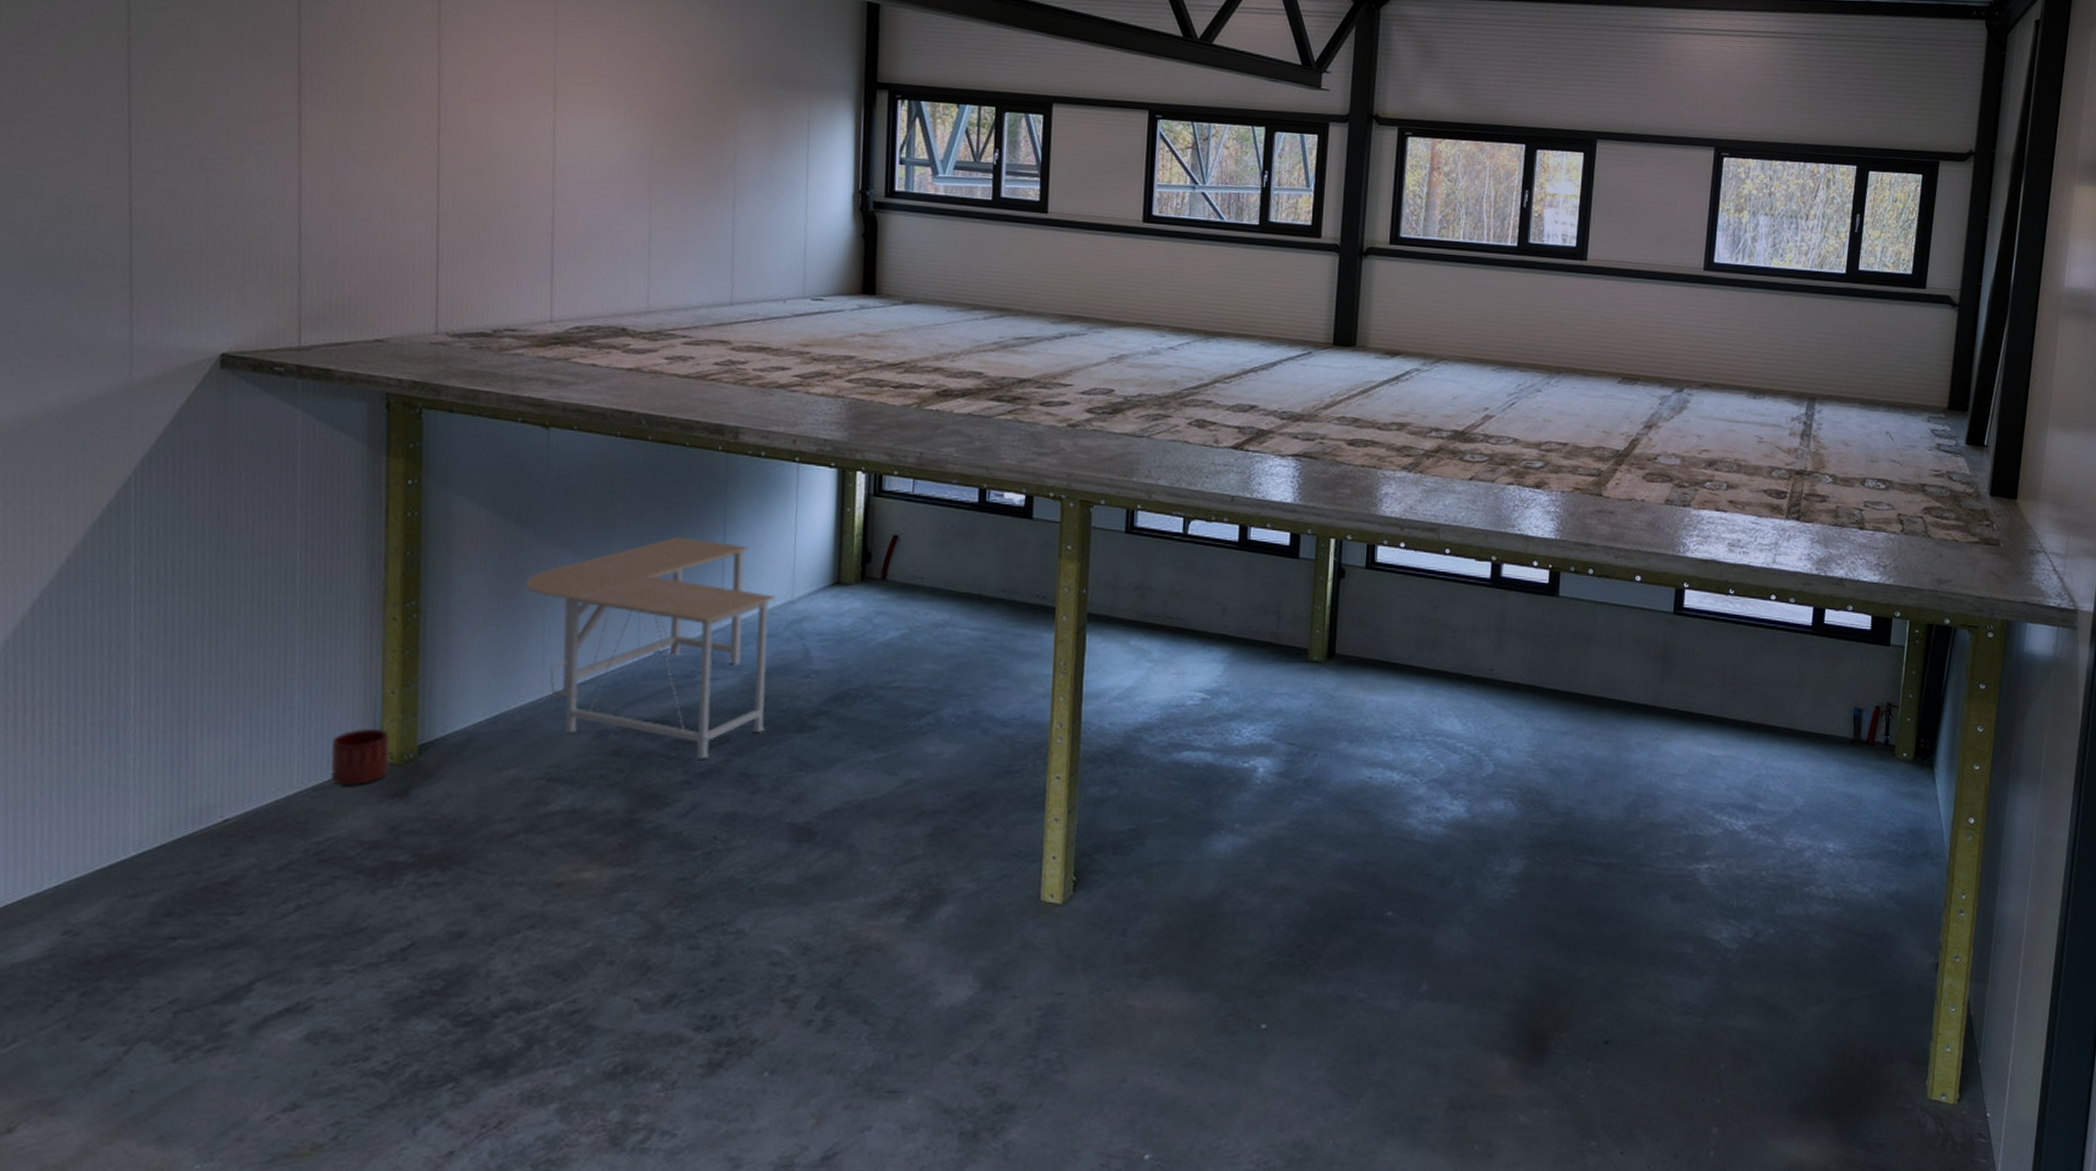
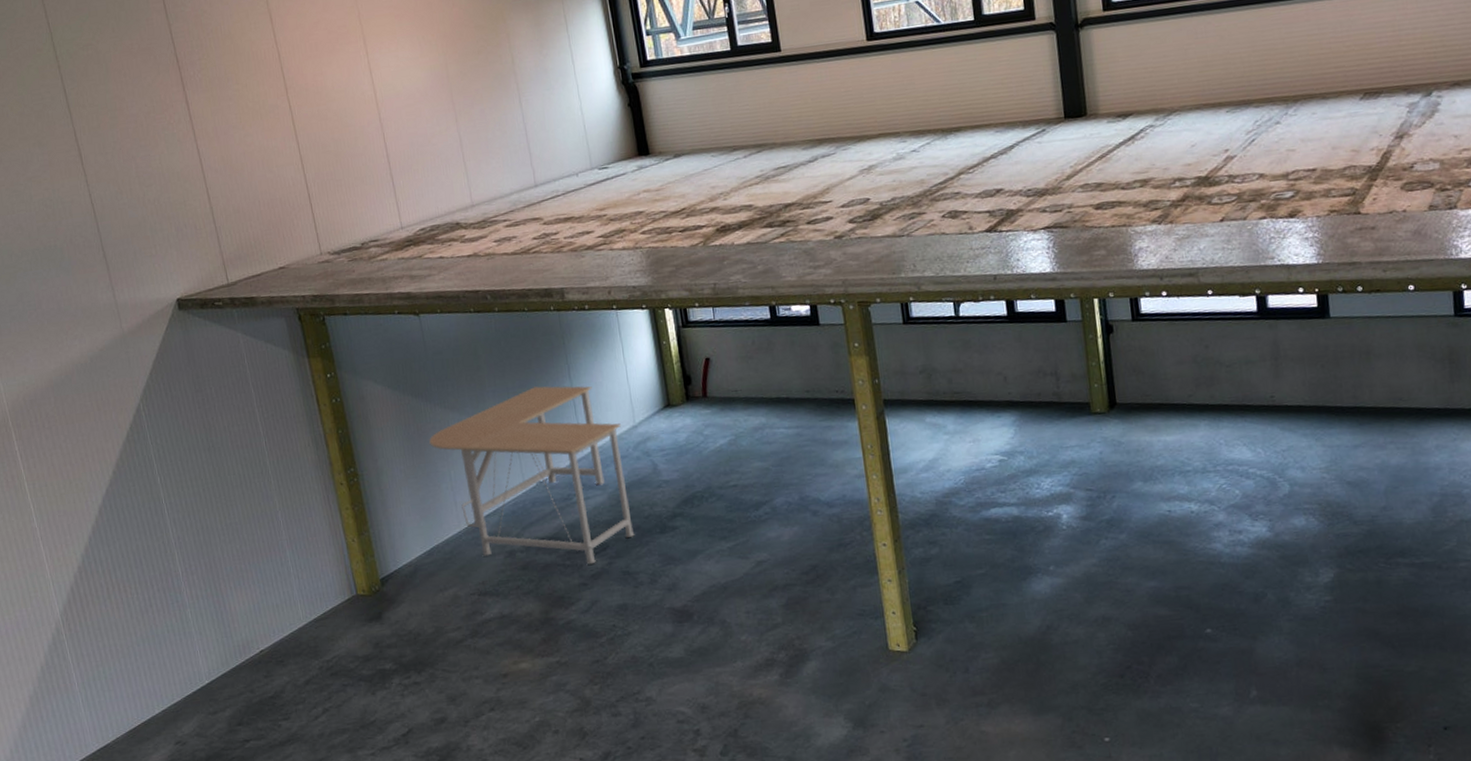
planter: present [330,729,390,785] -> none [319,570,364,616]

